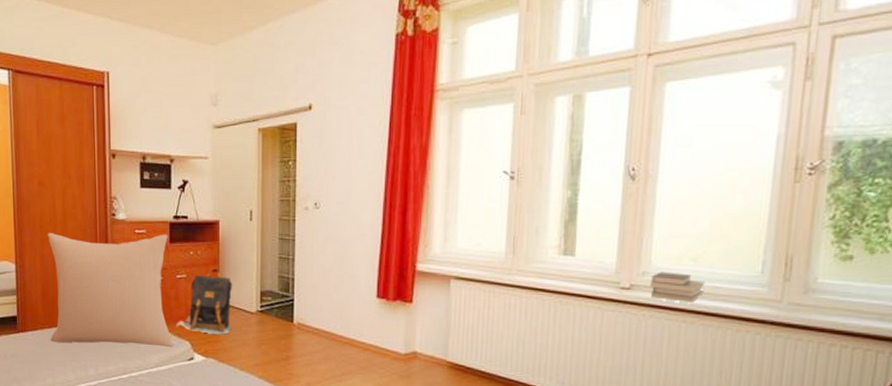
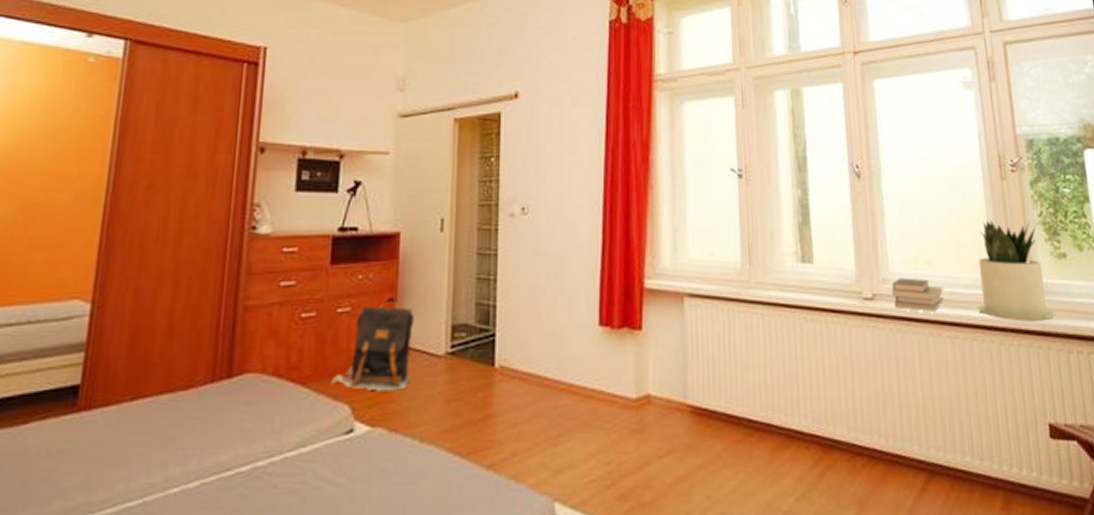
pillow: present [47,233,174,348] -> none [131,252,329,424]
planter: none [738,222,825,317] -> present [977,220,1056,322]

